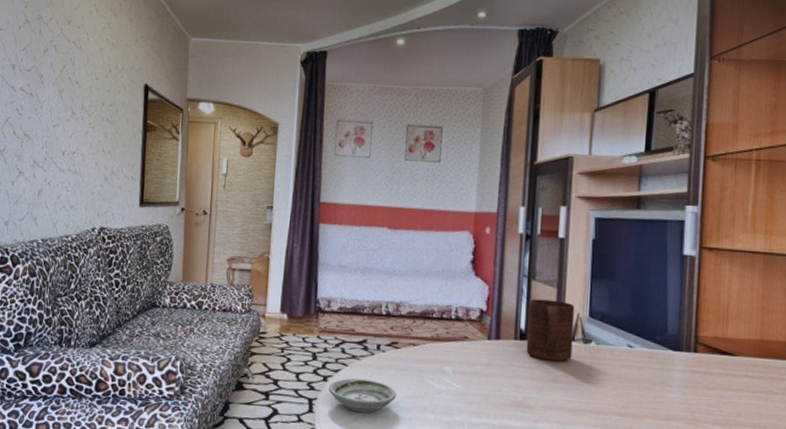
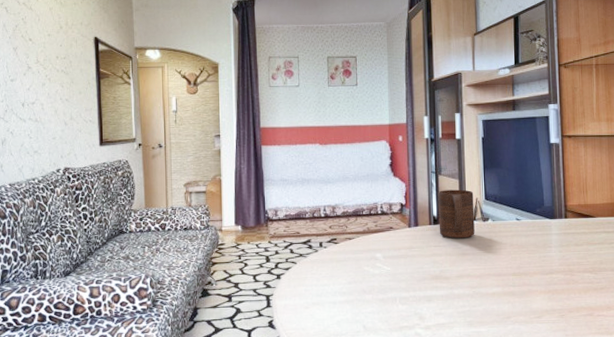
saucer: present [328,378,396,413] -> none [281,272,339,301]

